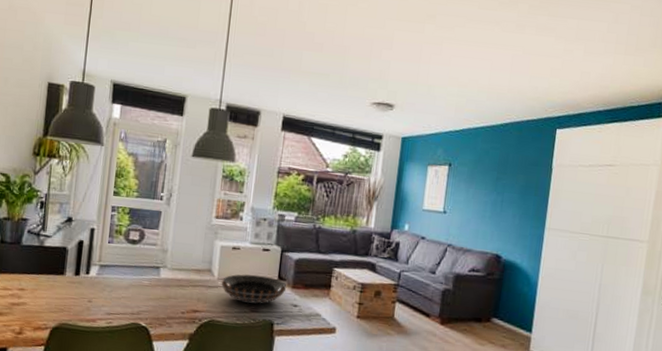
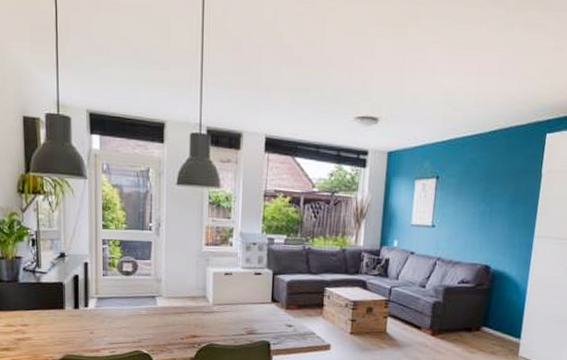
decorative bowl: present [221,274,287,304] -> none [216,298,281,326]

